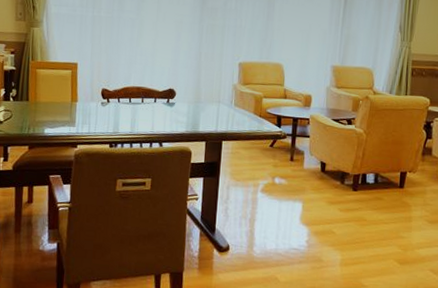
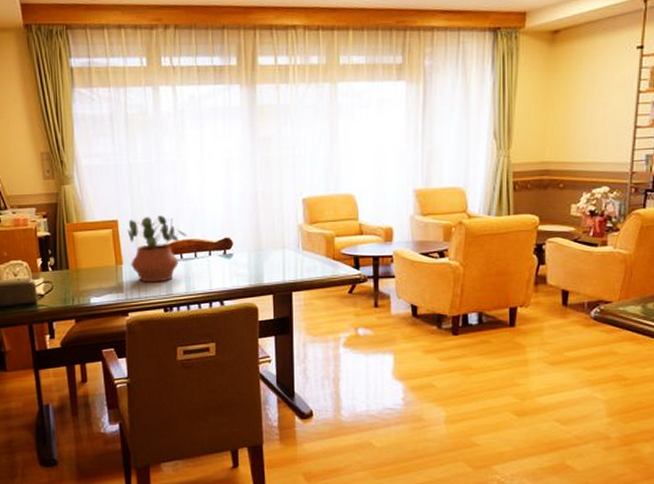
potted plant: none [84,63,138,121] -> present [127,215,188,283]

